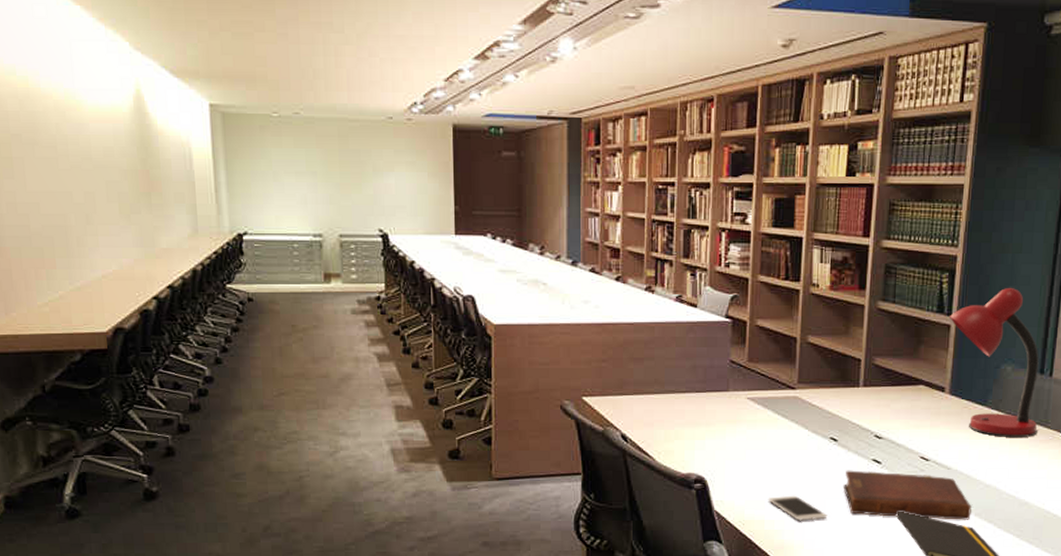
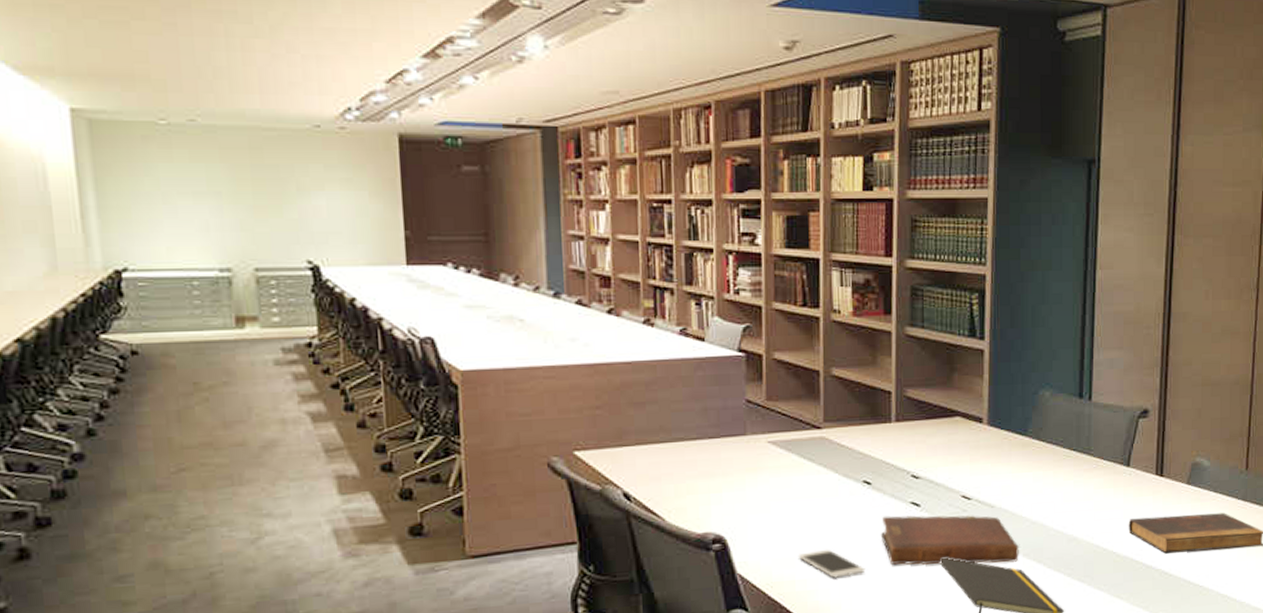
desk lamp: present [949,288,1039,437] -> none [981,308,1081,469]

